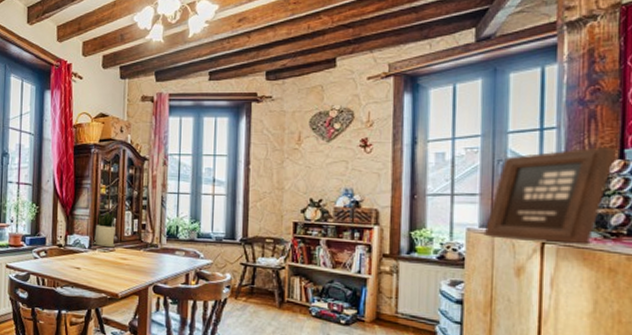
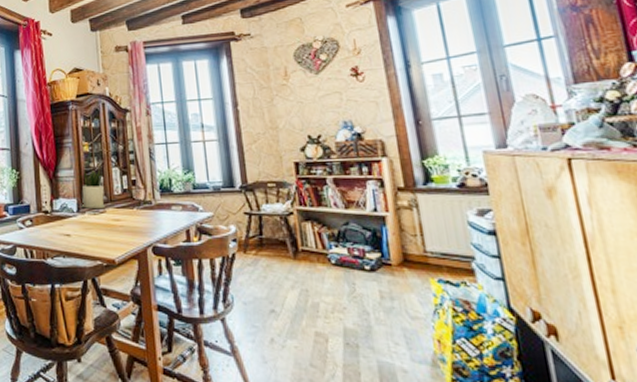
picture frame: present [483,146,616,246] -> none [502,50,624,160]

